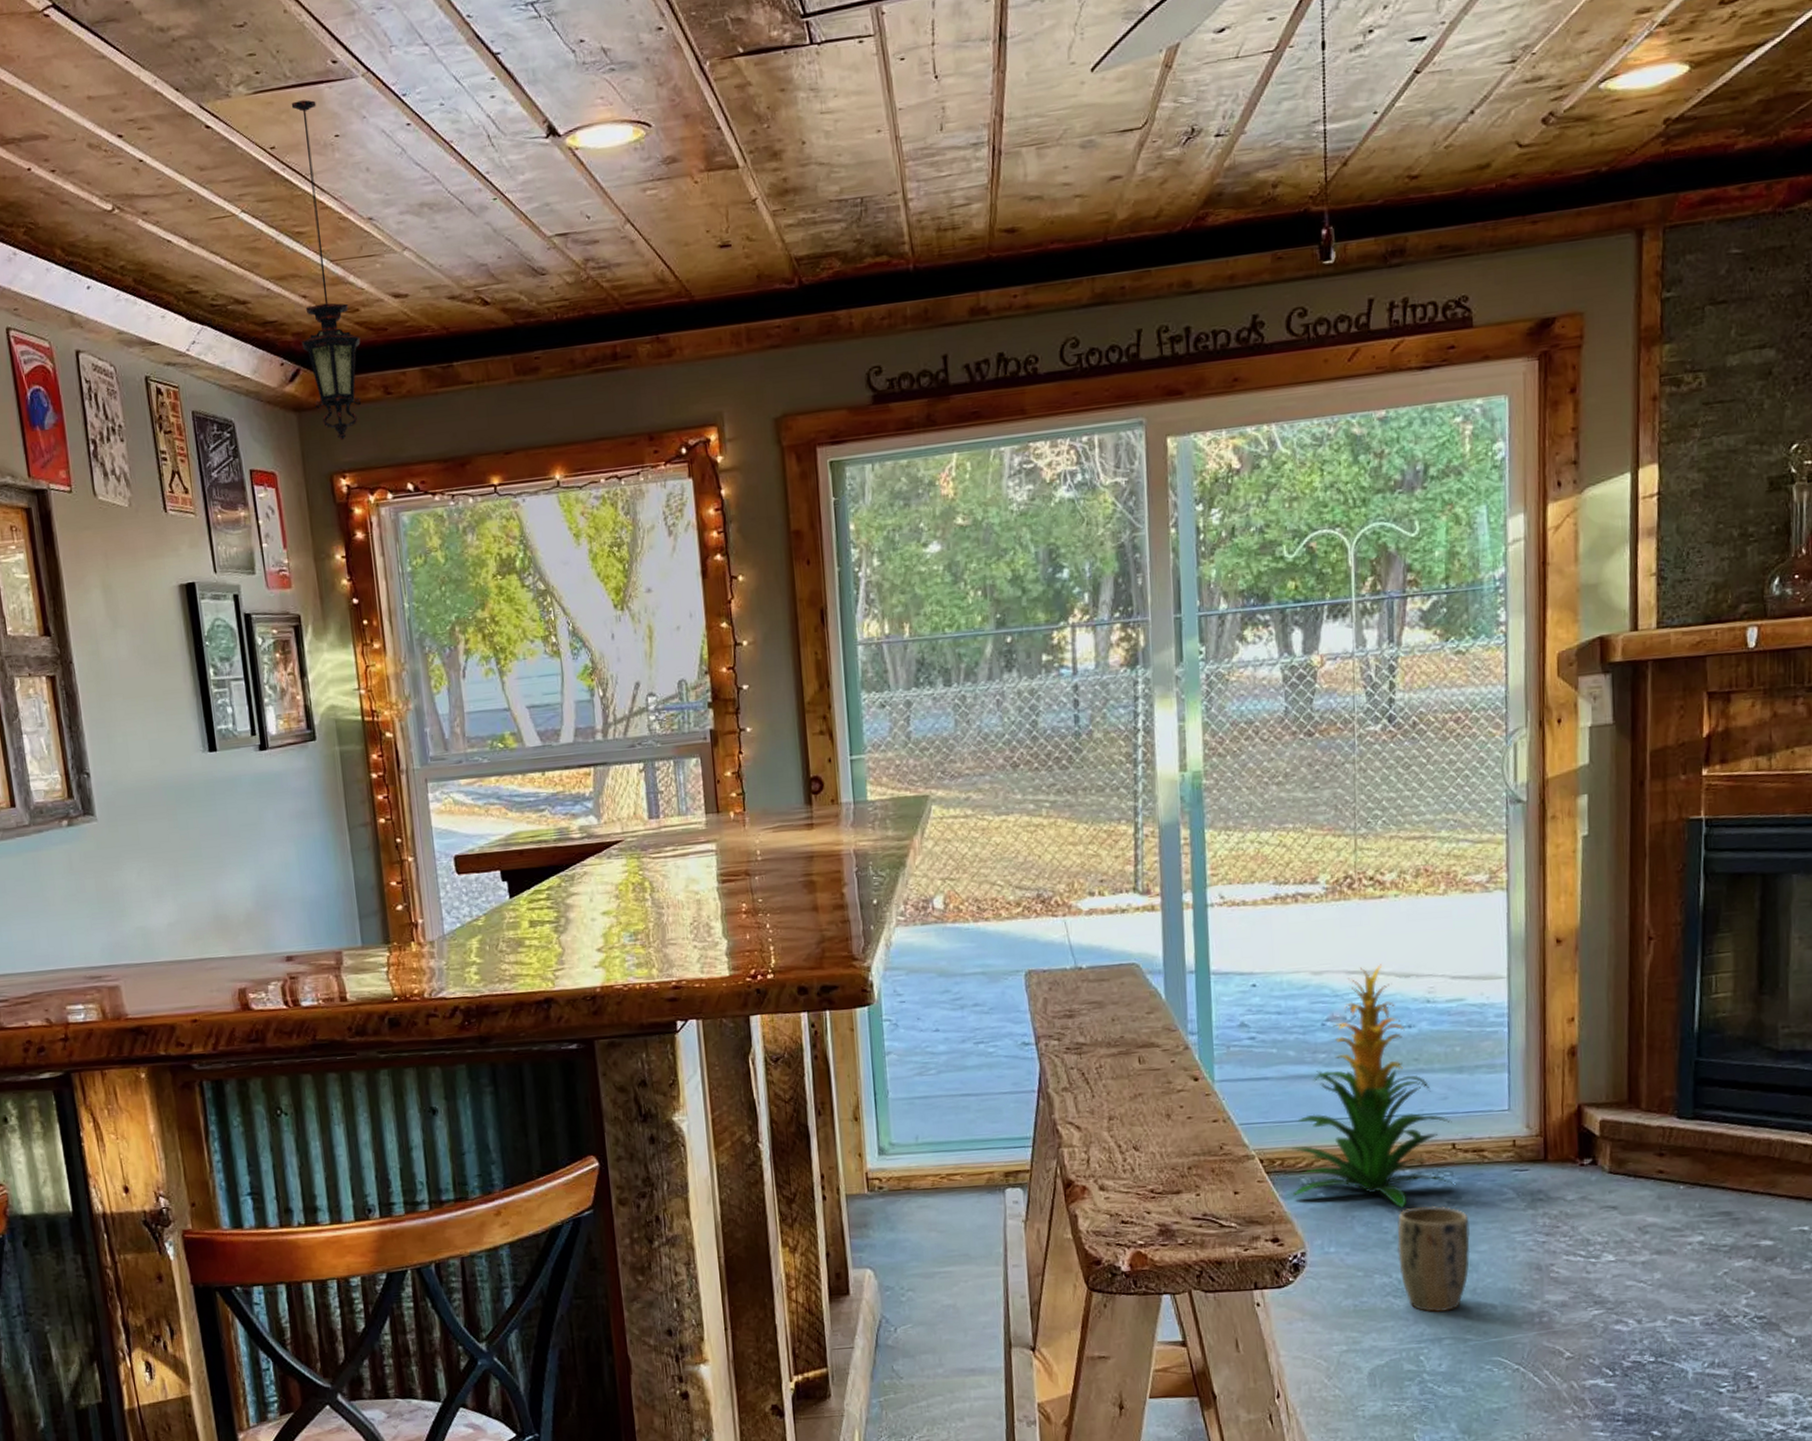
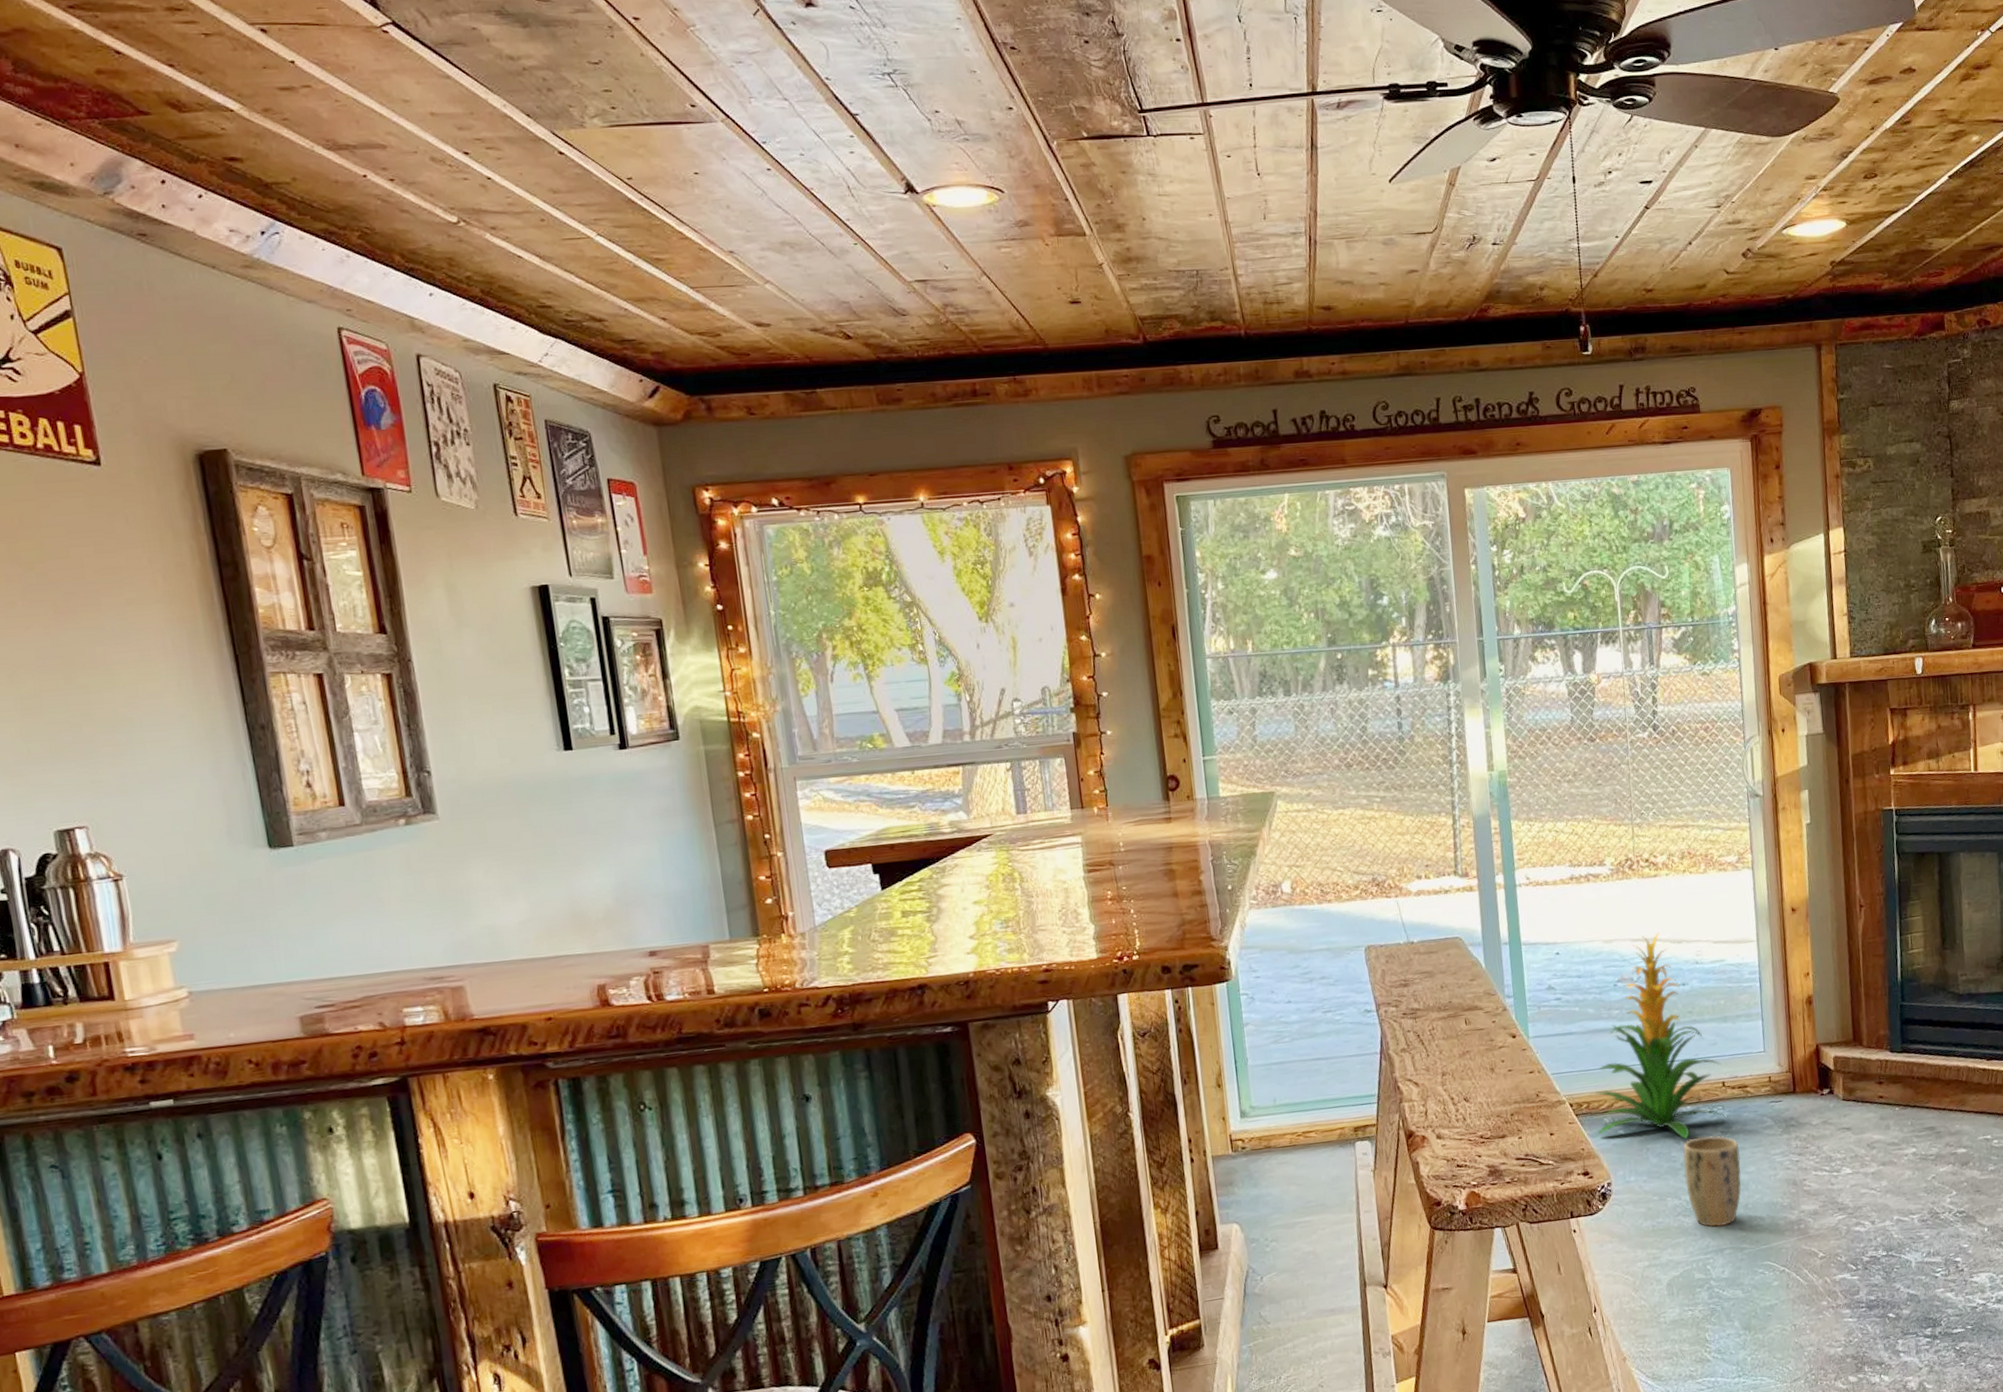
hanging lantern: present [291,99,362,441] -> none [648,137,725,456]

